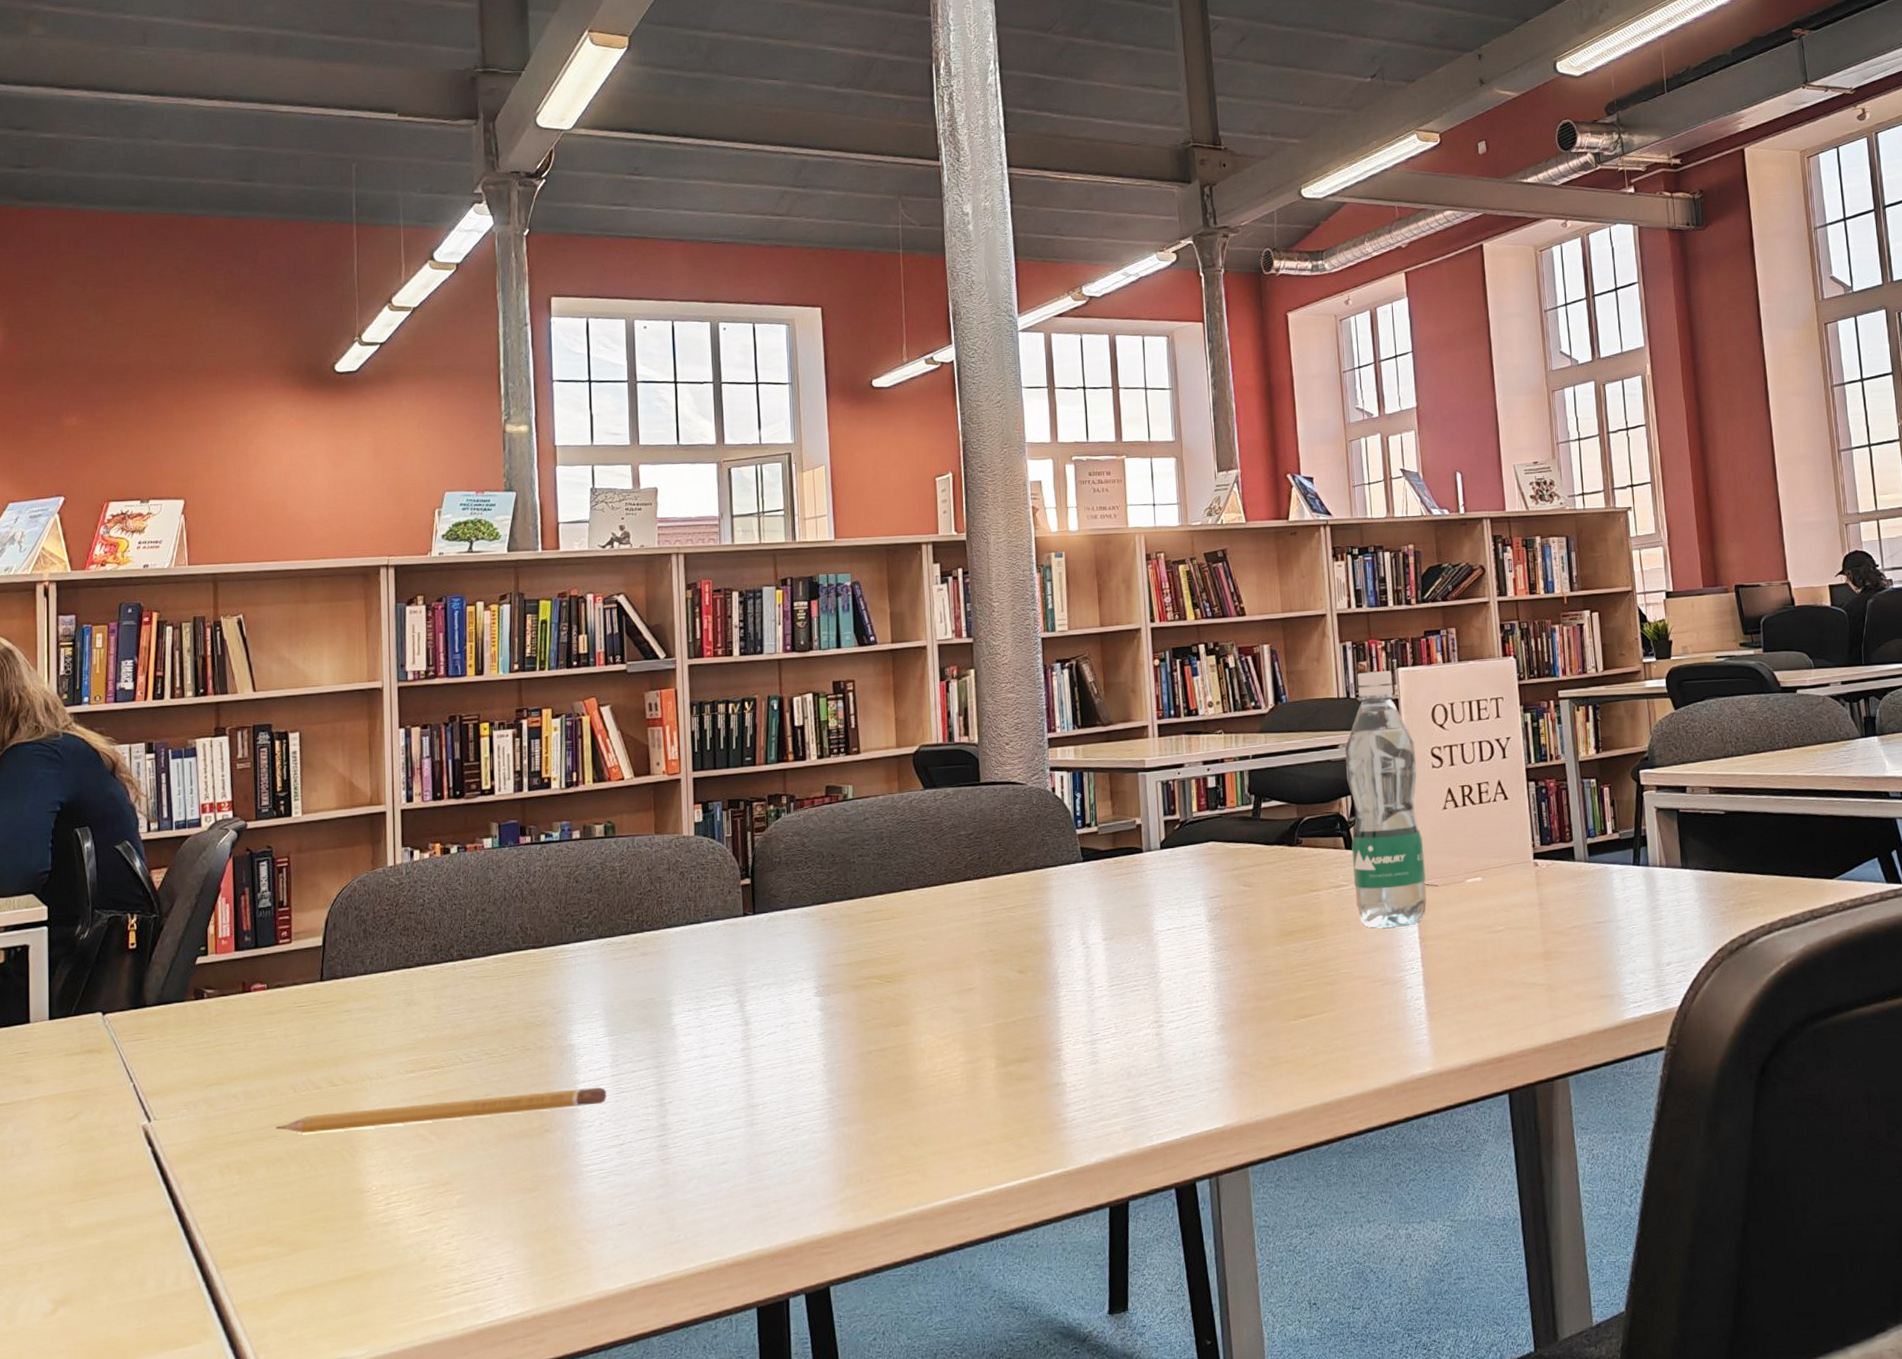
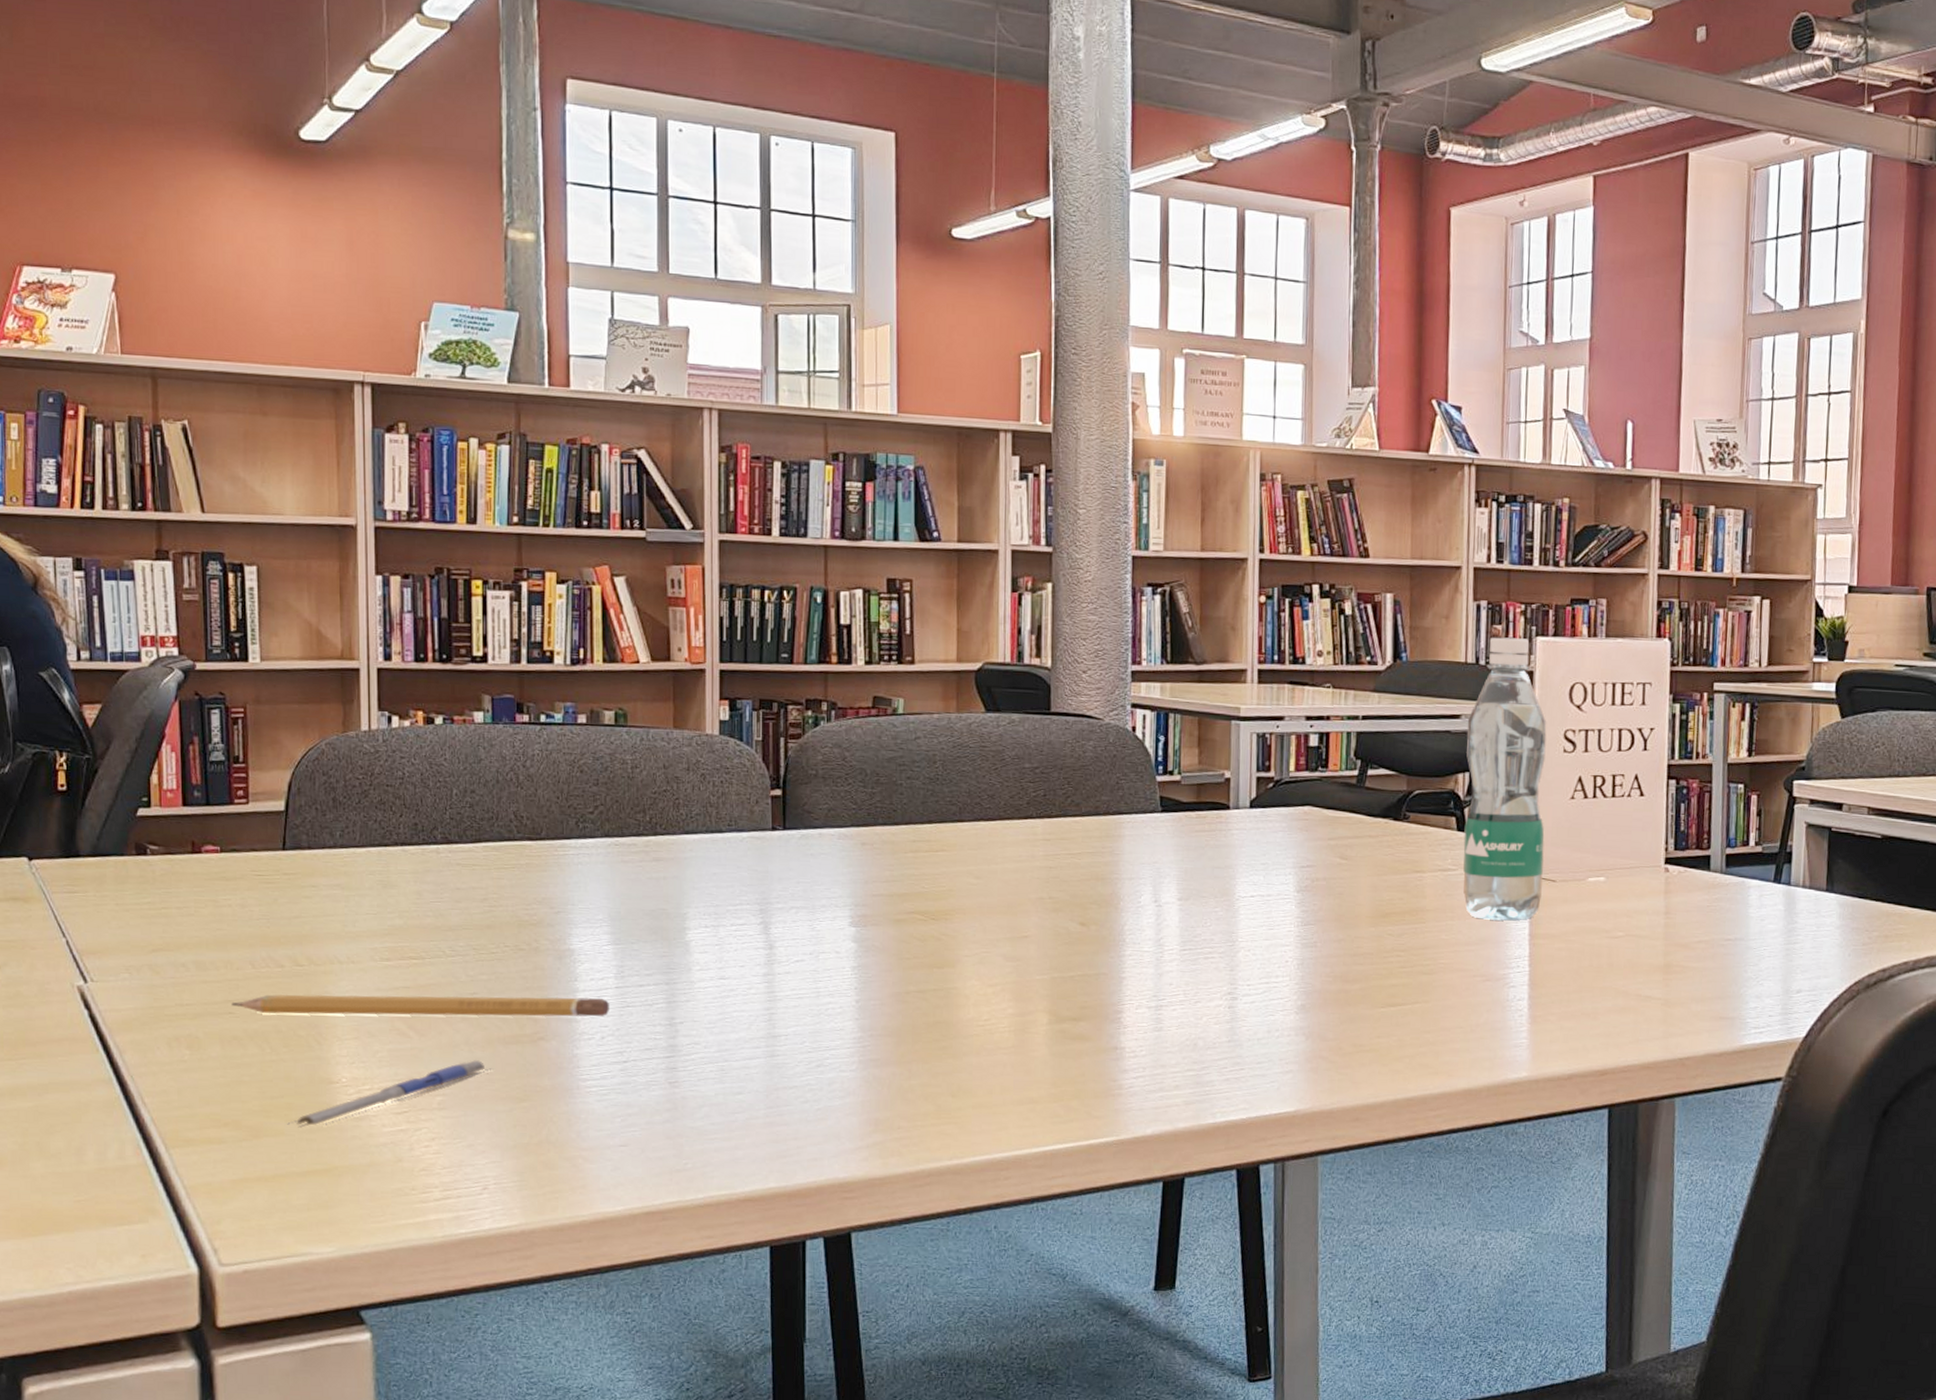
pen: none [324,1157,503,1238] -> present [287,1060,491,1128]

